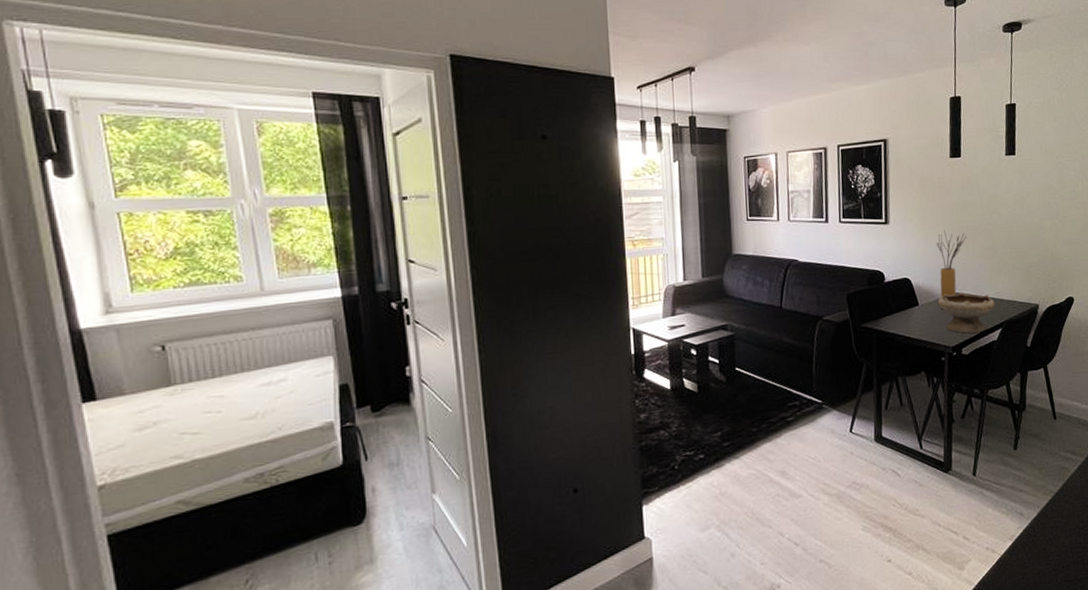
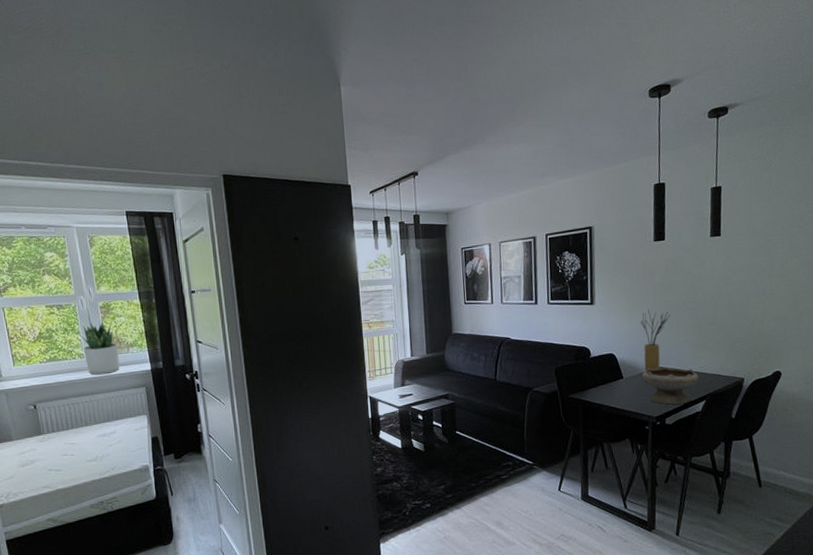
planter: none [237,230,296,305] -> present [80,319,120,376]

